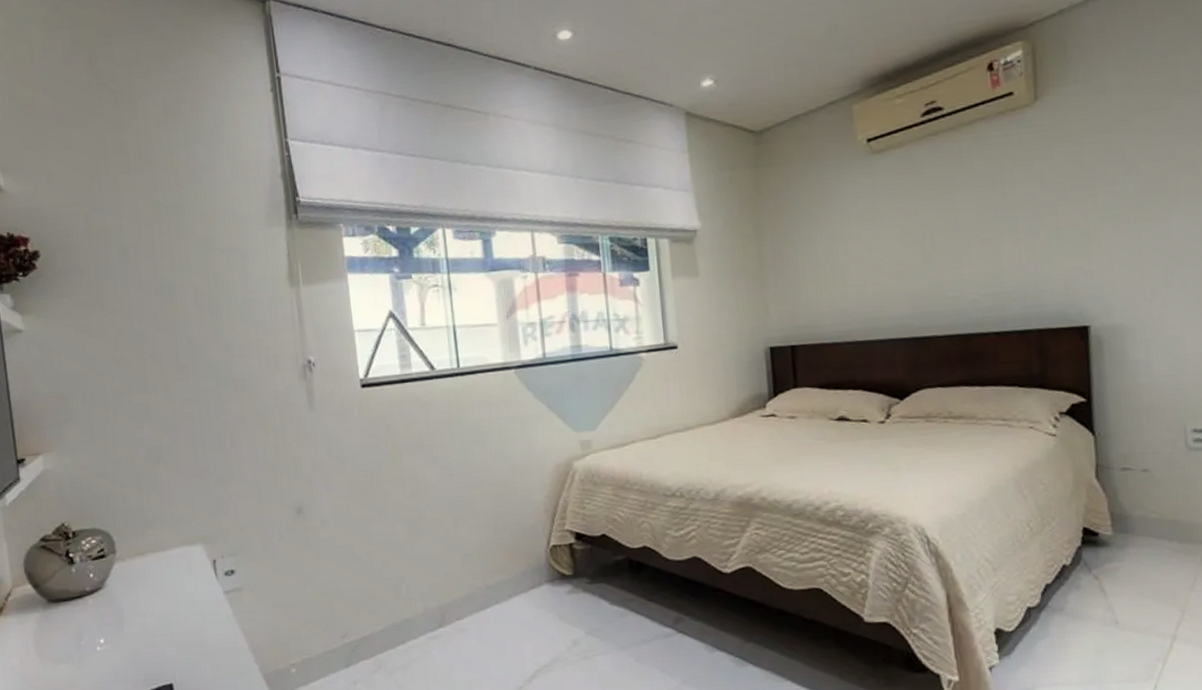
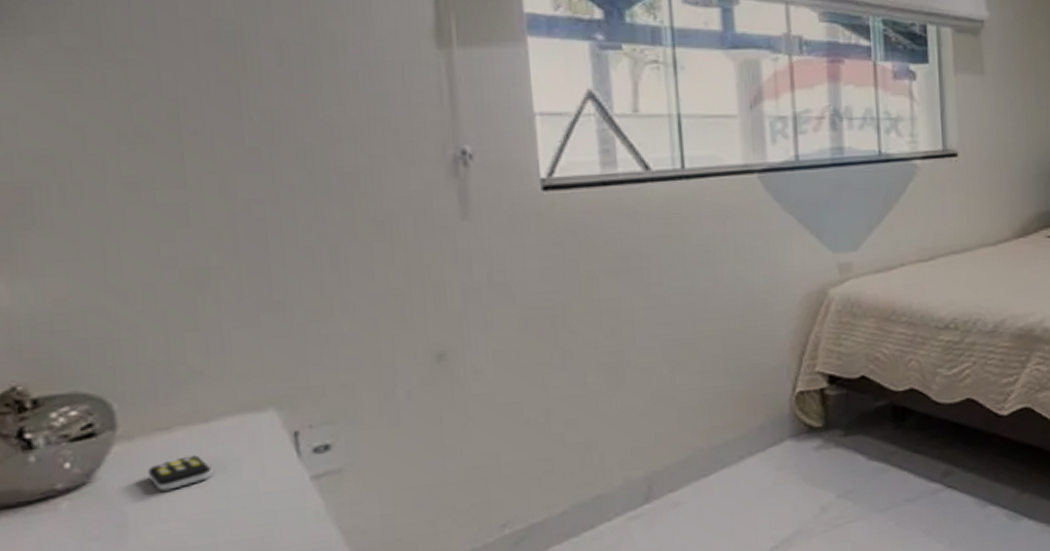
remote control: none [133,573,168,596] -> present [147,455,212,491]

